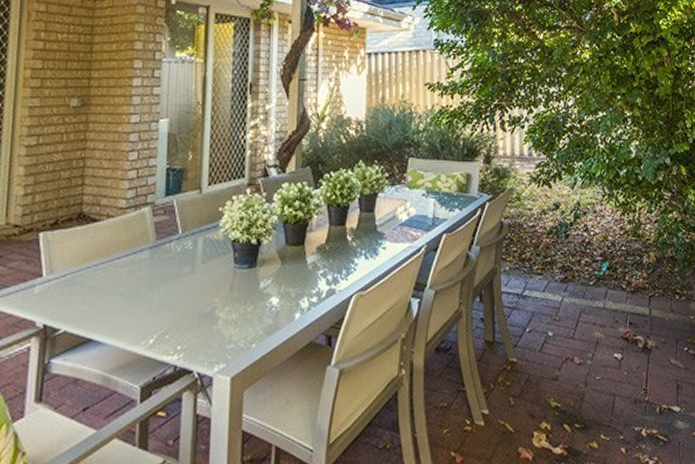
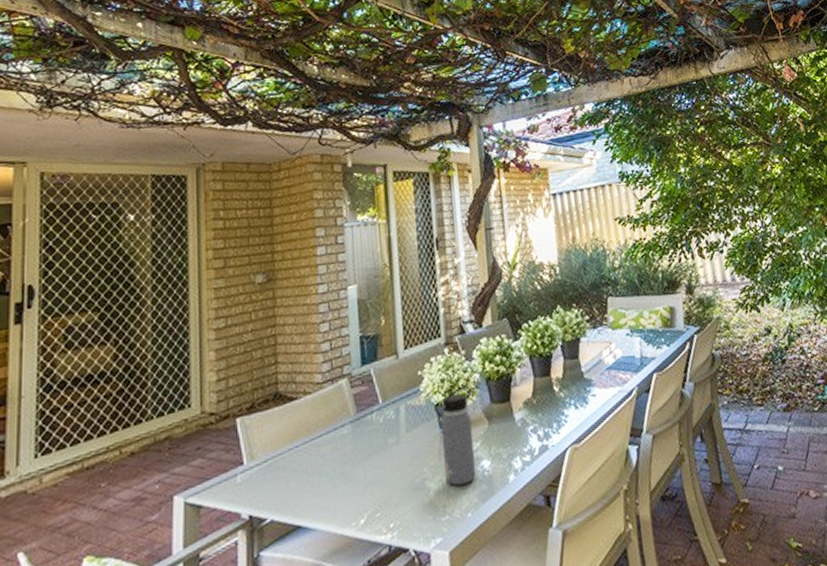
water bottle: none [234,227,267,318] -> present [440,387,477,486]

